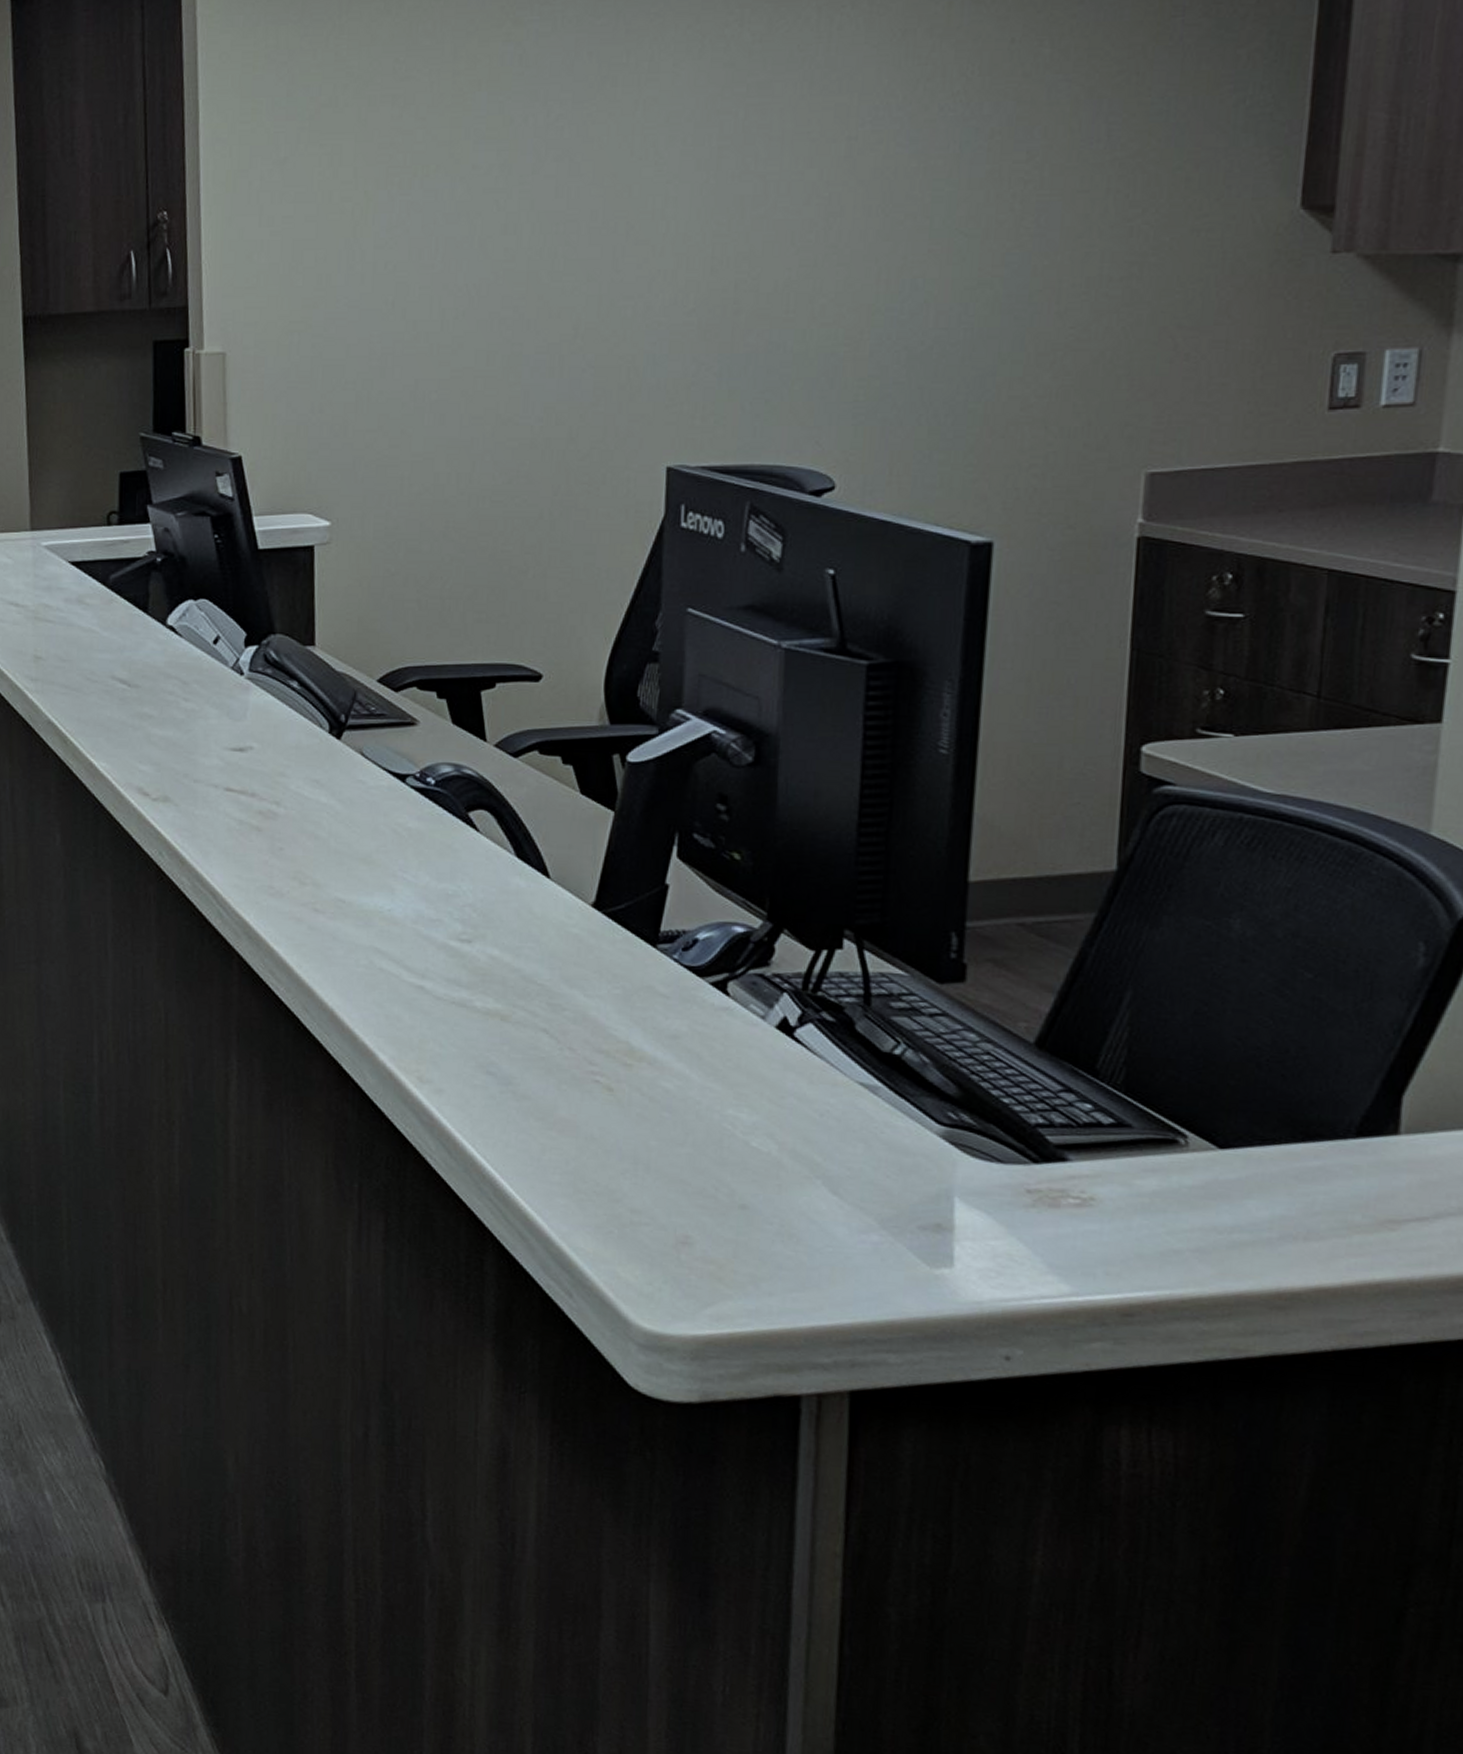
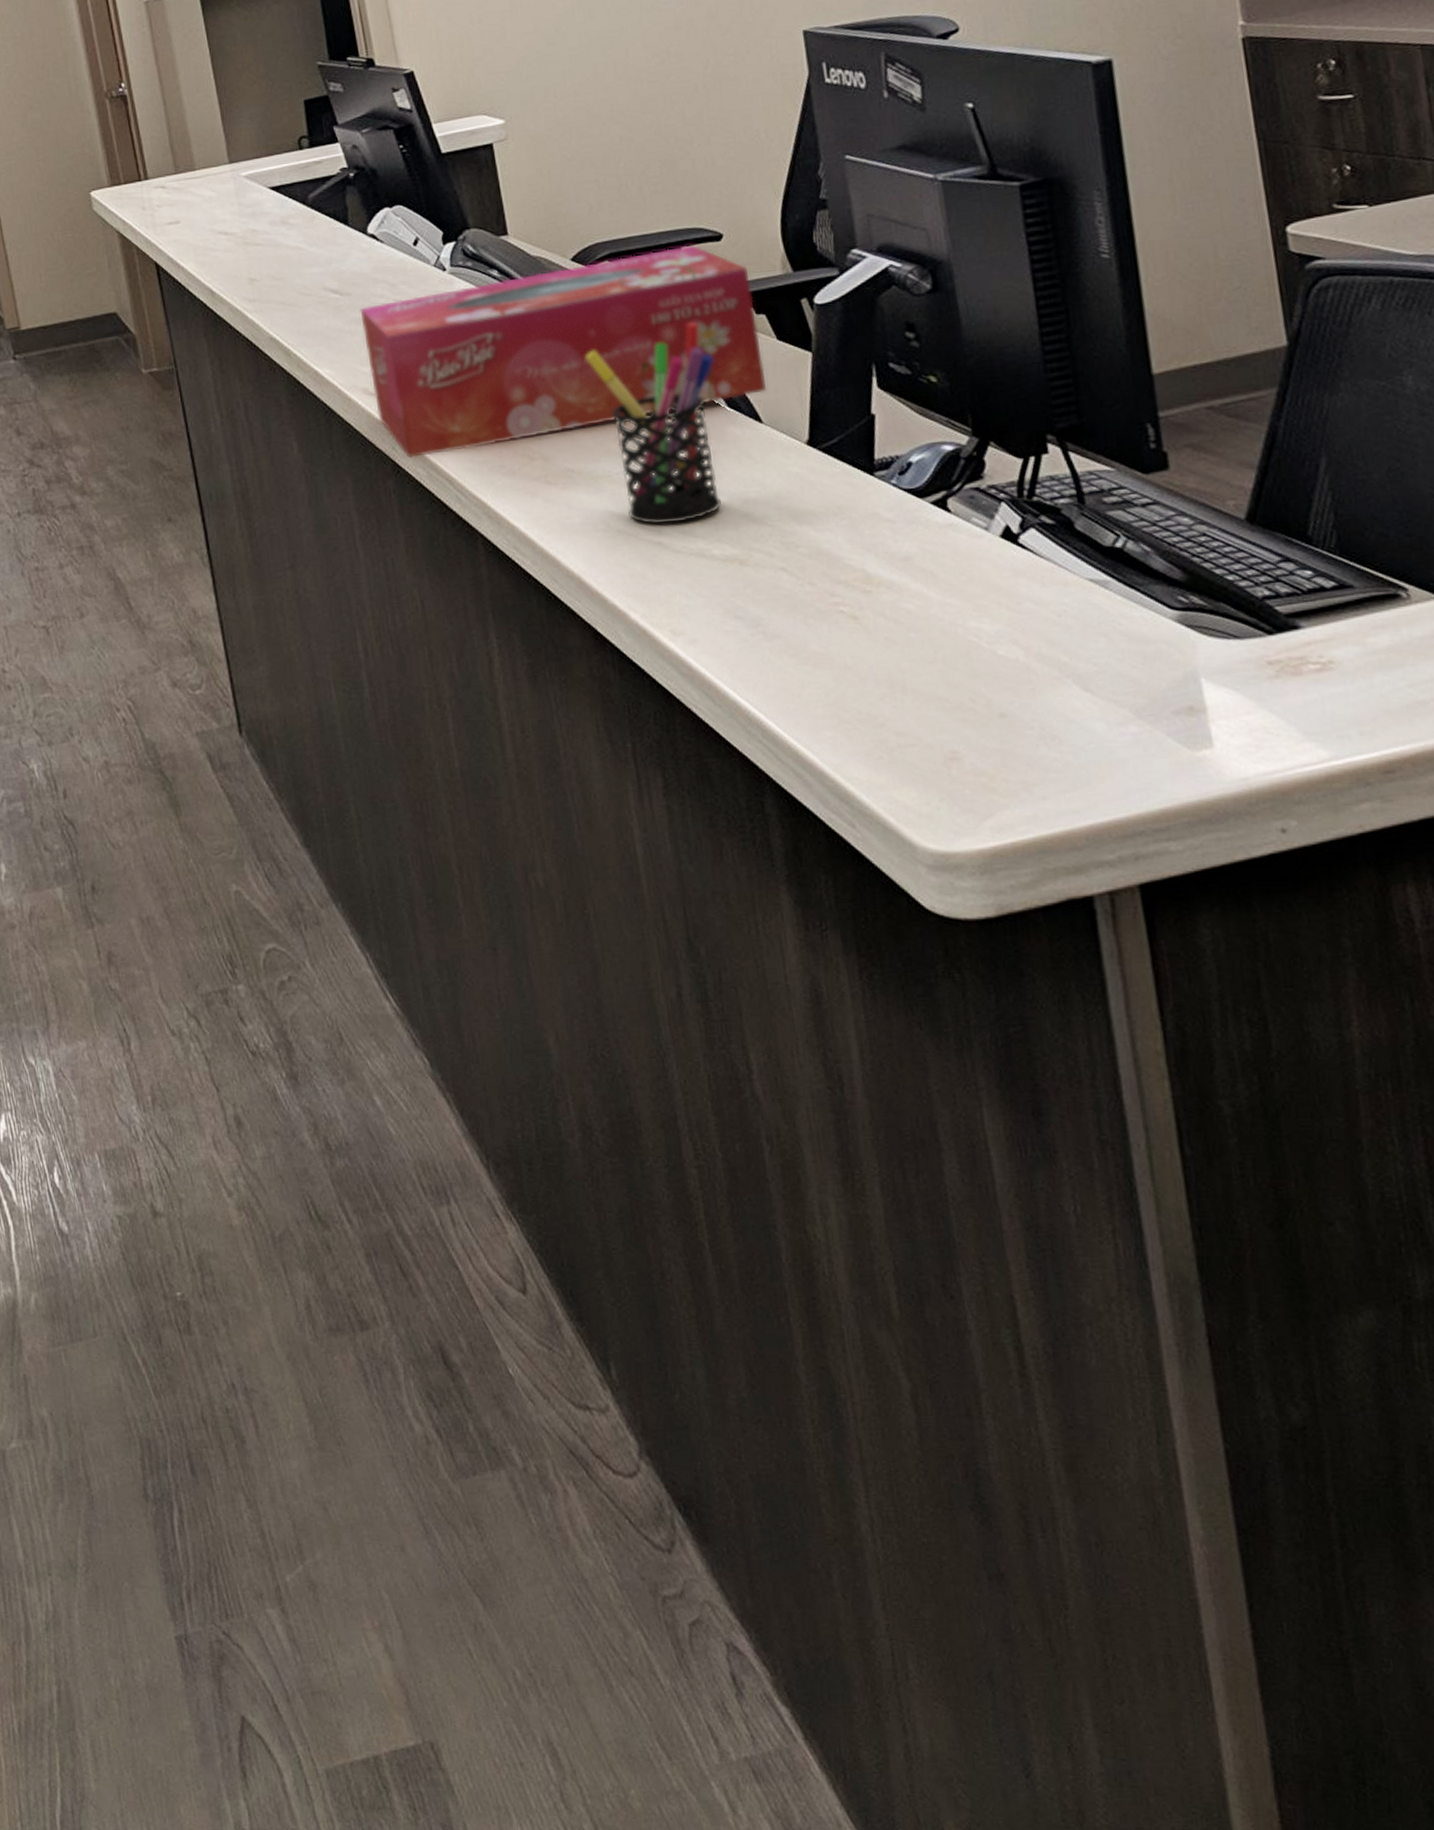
tissue box: none [146,681,563,866] -> present [360,244,767,458]
pen holder: none [376,763,510,969] -> present [586,322,721,525]

